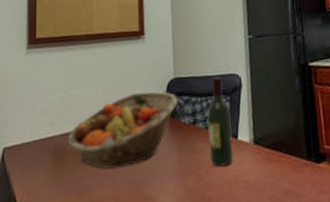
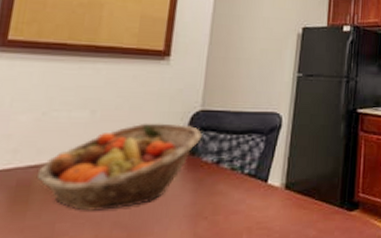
wine bottle: present [207,77,234,167] -> none [231,114,264,212]

